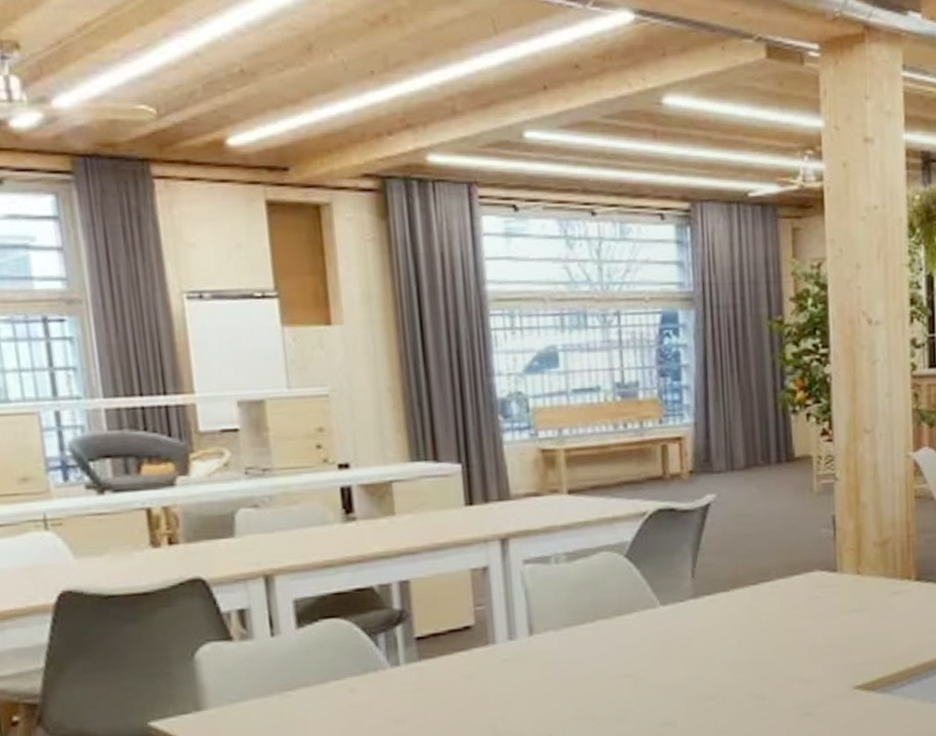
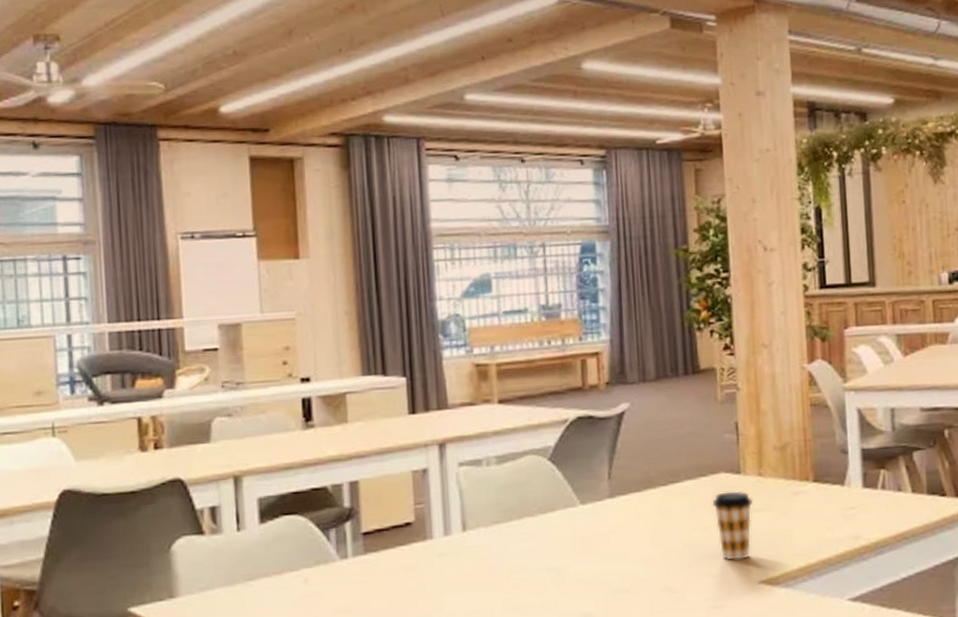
coffee cup: none [805,590,850,665] -> present [712,491,753,561]

